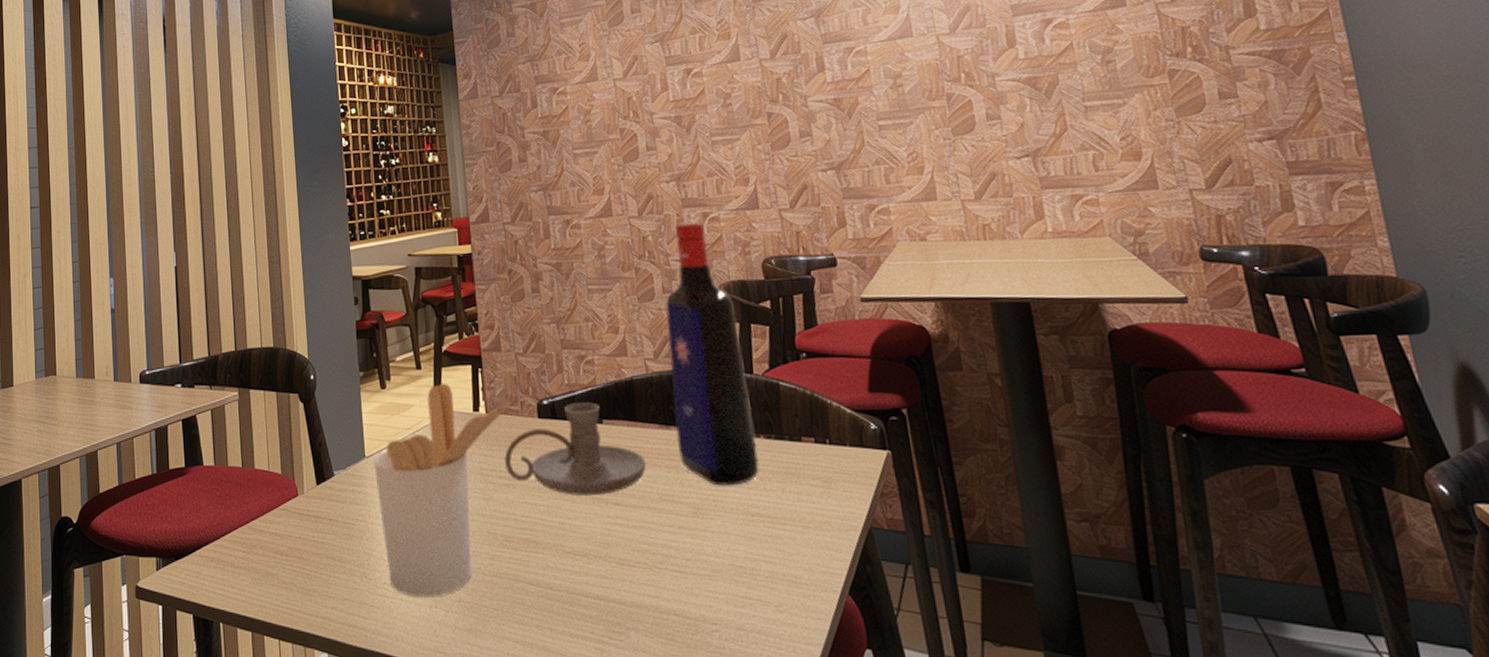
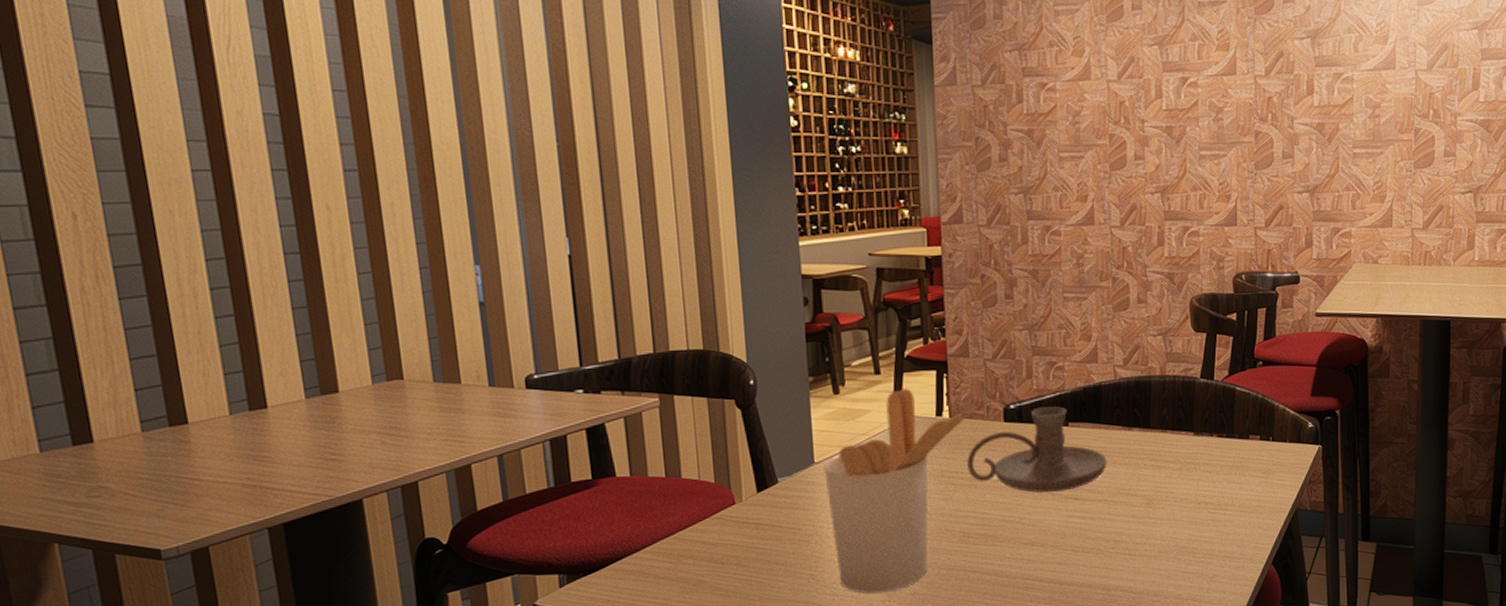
liquor bottle: present [665,221,760,486] -> none [1137,235,1210,480]

